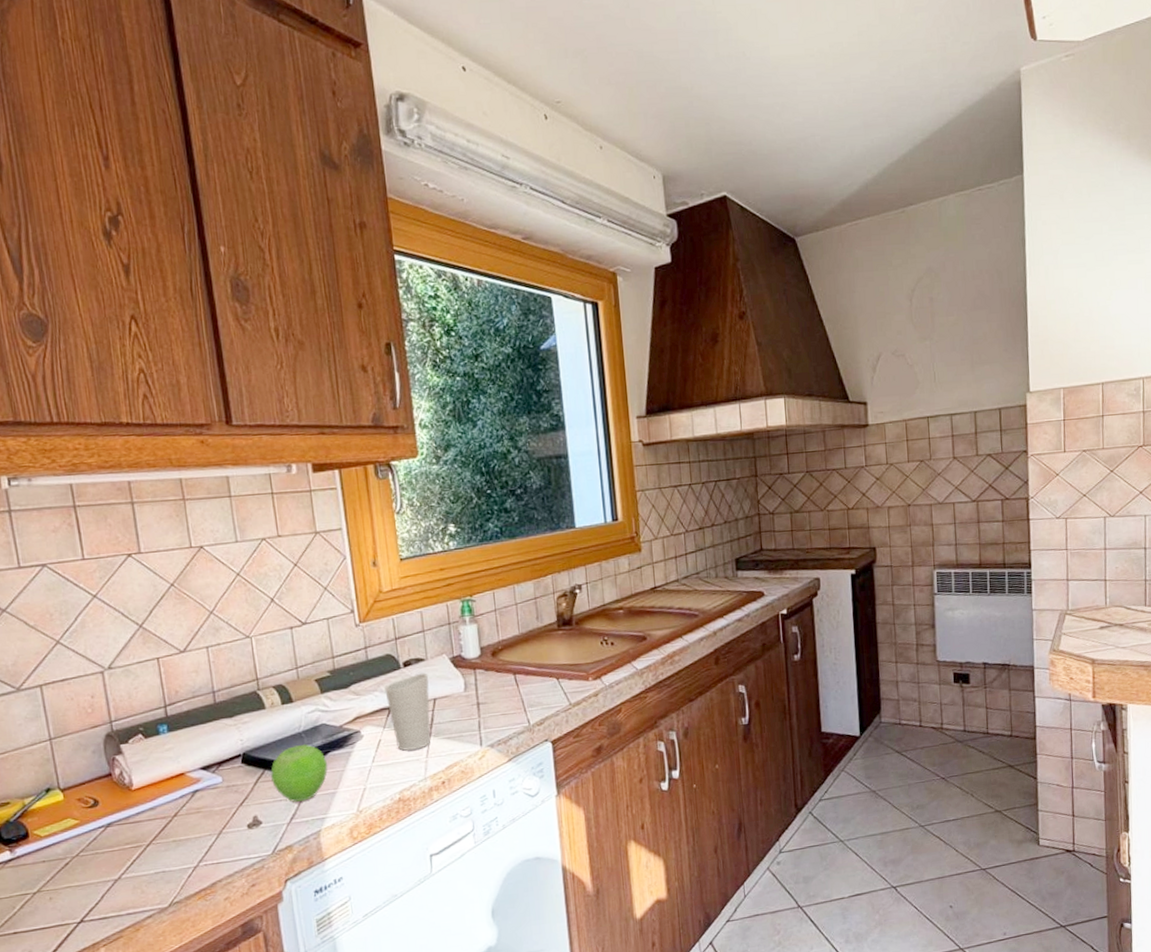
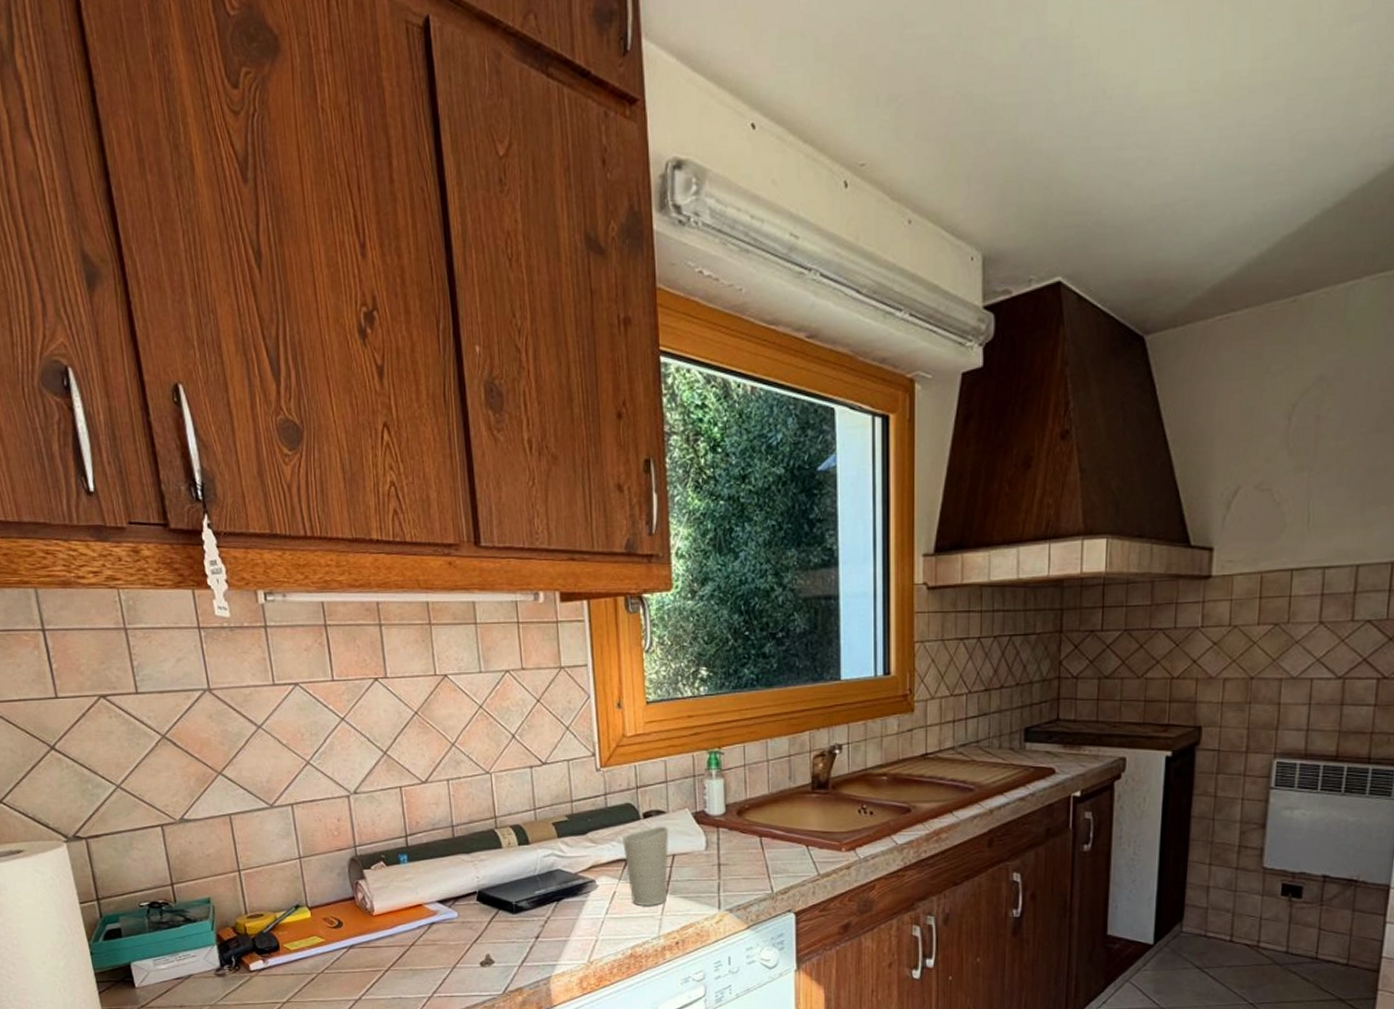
fruit: present [271,743,328,802] -> none [505,887,561,945]

